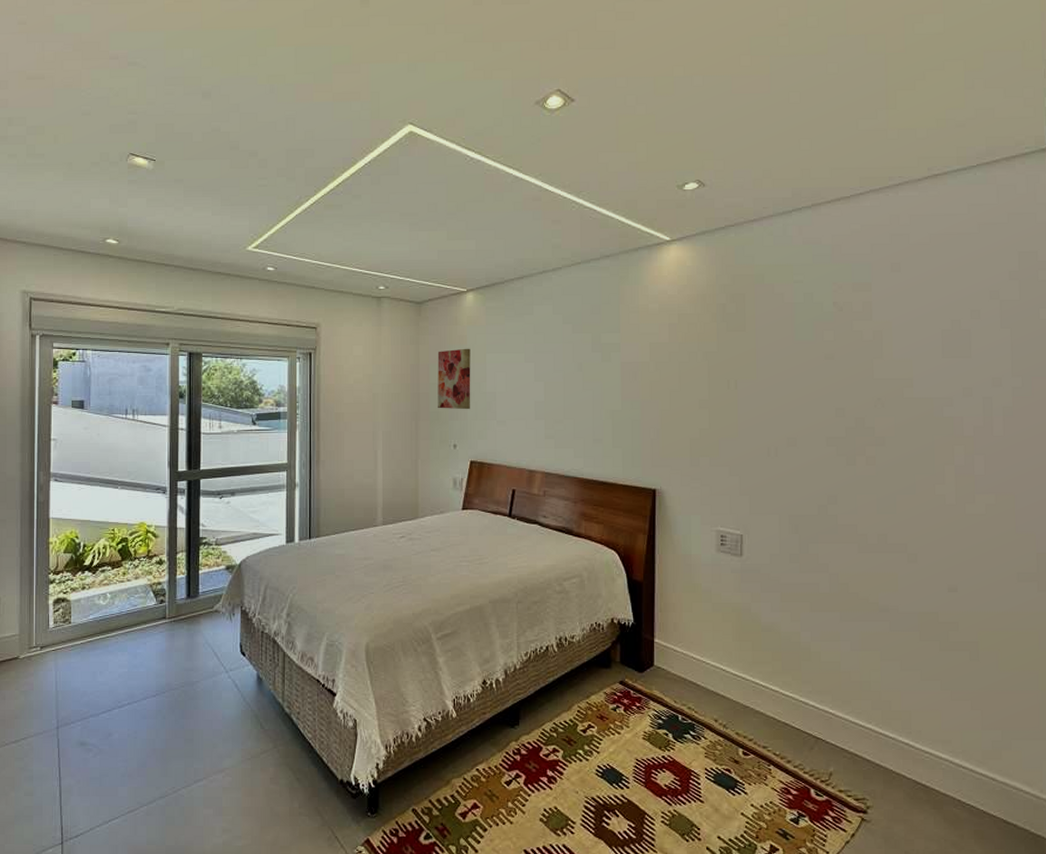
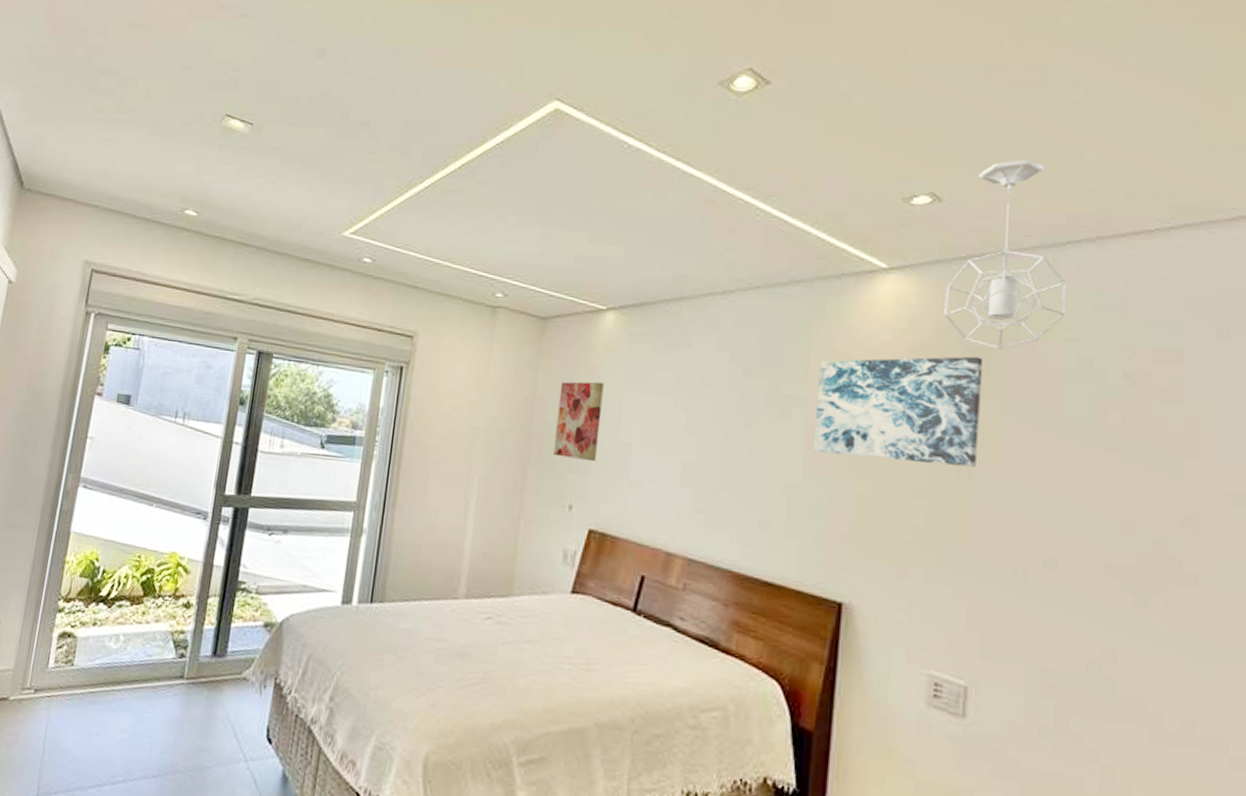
wall art: none [627,301,741,383] -> present [812,356,983,467]
pendant light: none [712,149,793,293] -> present [944,158,1066,349]

